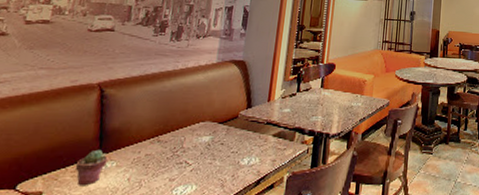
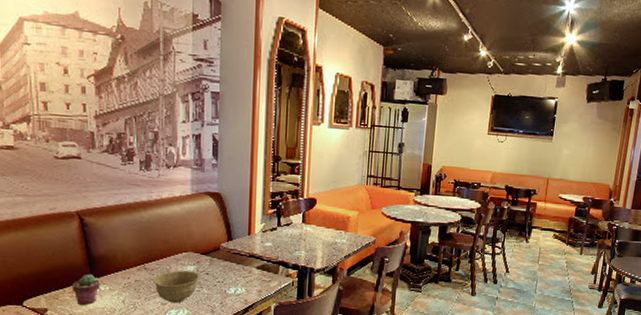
bowl: none [164,142,215,179] -> present [153,270,200,303]

